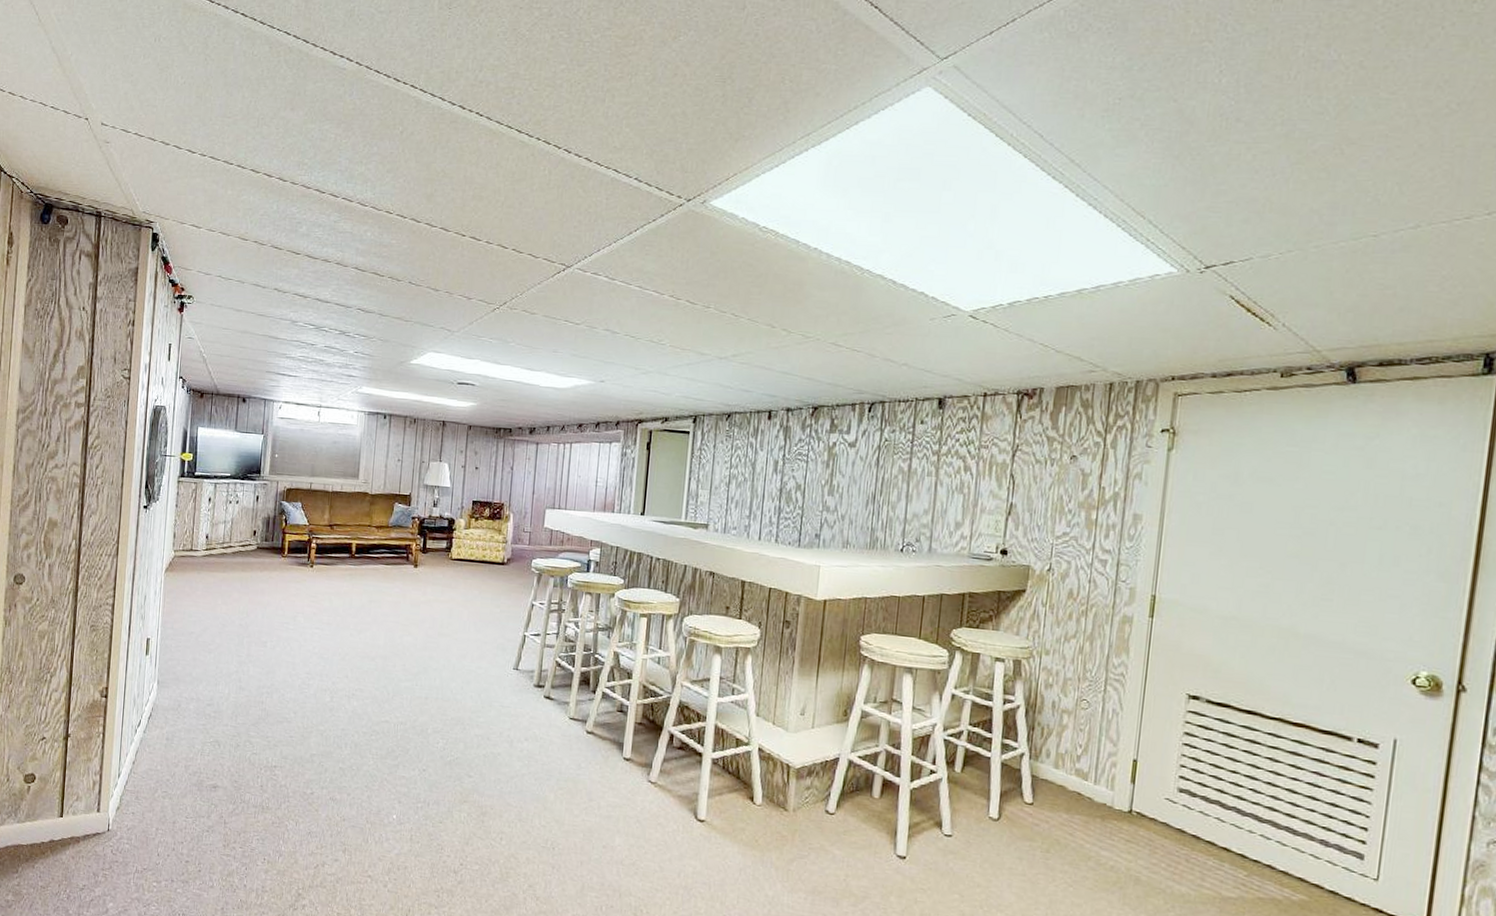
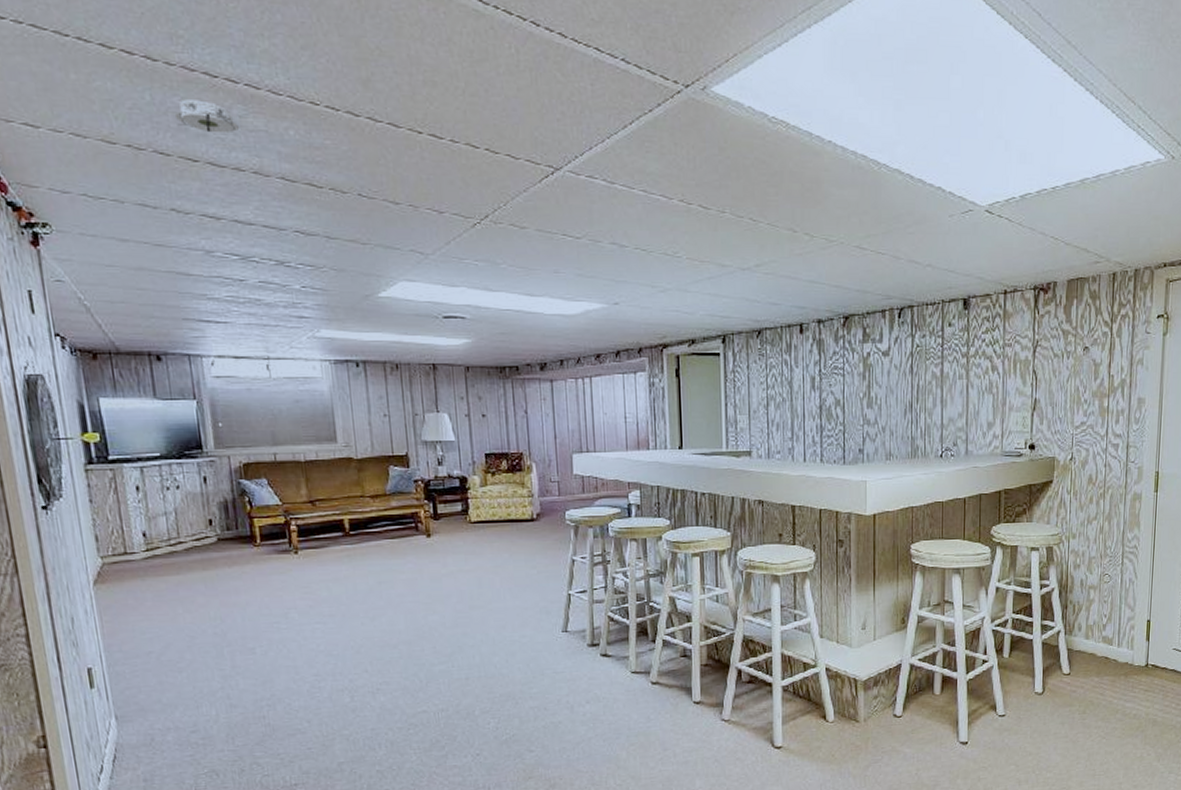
smoke detector: none [290,209,332,234] -> present [174,99,239,134]

